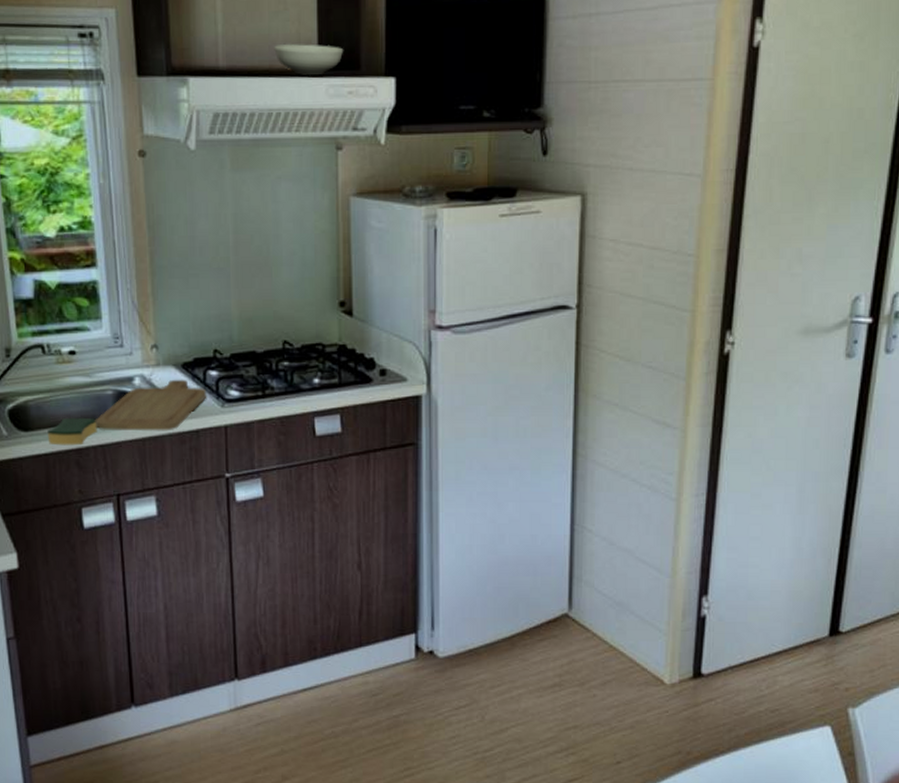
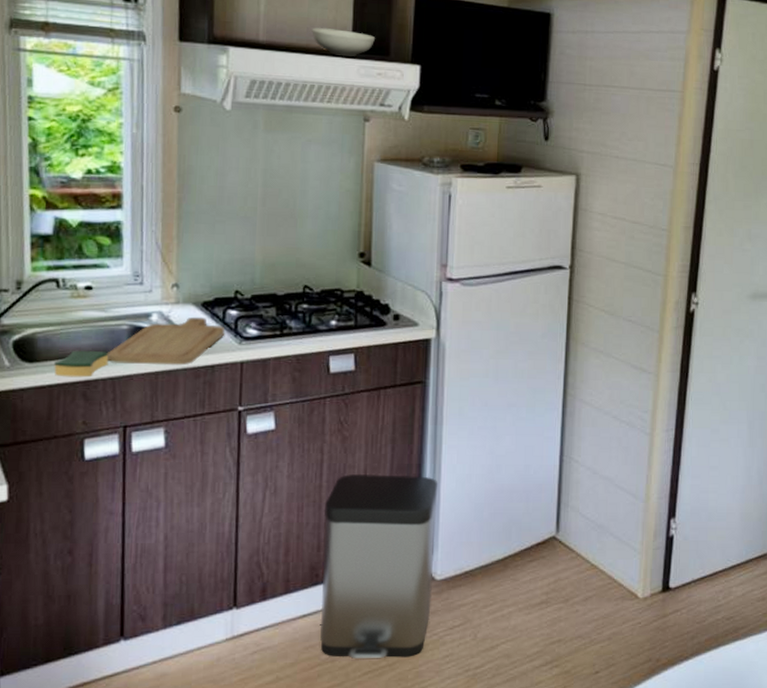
pedal bin: none [318,544,437,737] -> present [320,474,438,660]

